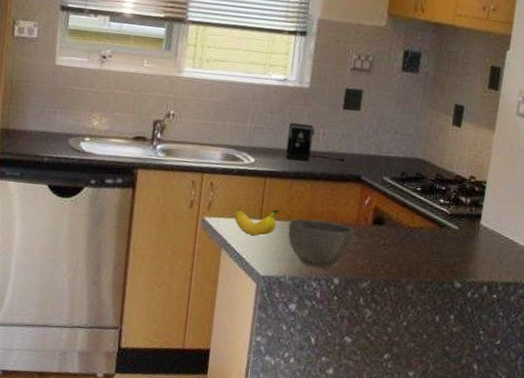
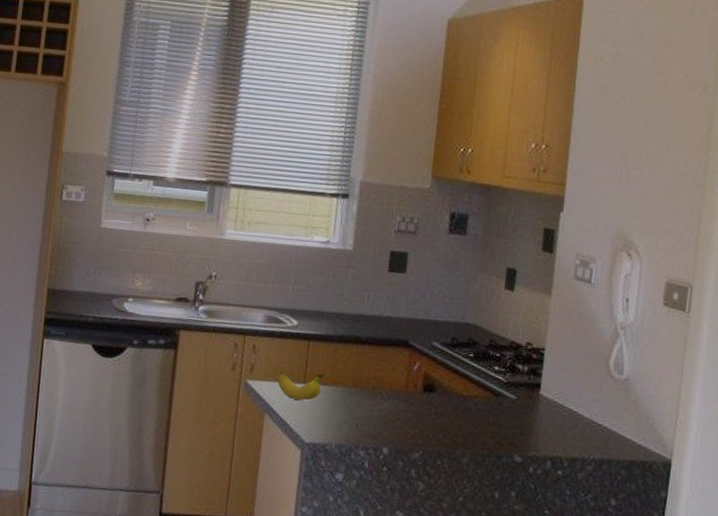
coffee maker: present [285,122,345,162] -> none [329,284,391,325]
bowl: present [288,219,354,267] -> none [333,384,403,435]

